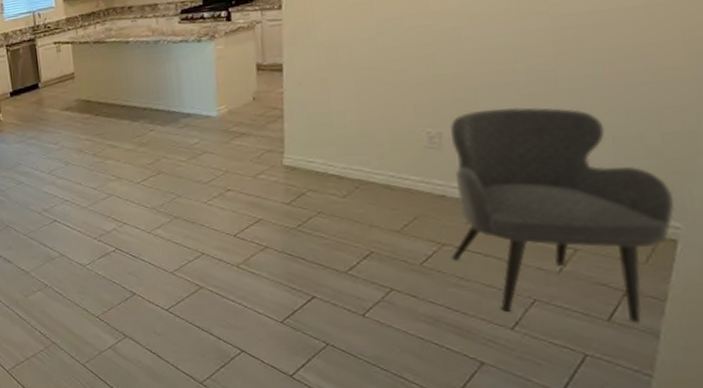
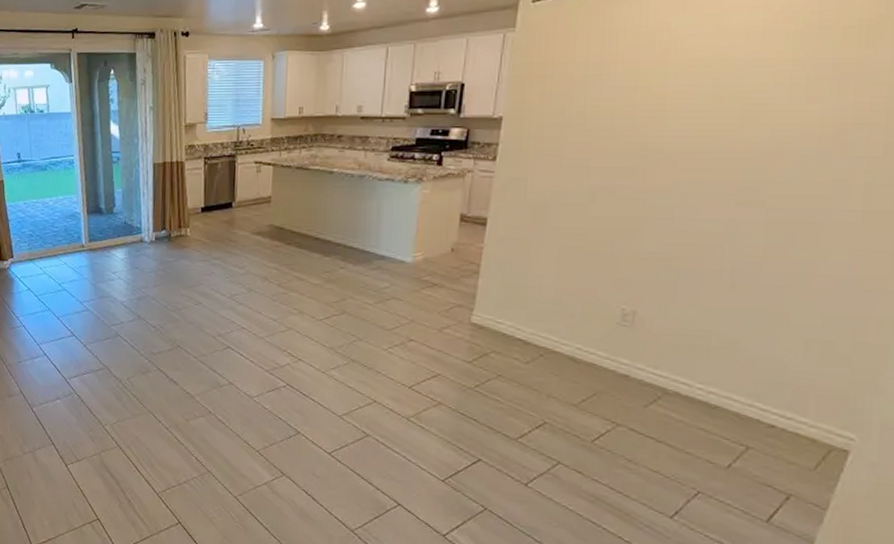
armchair: present [449,107,676,324] -> none [624,294,855,529]

